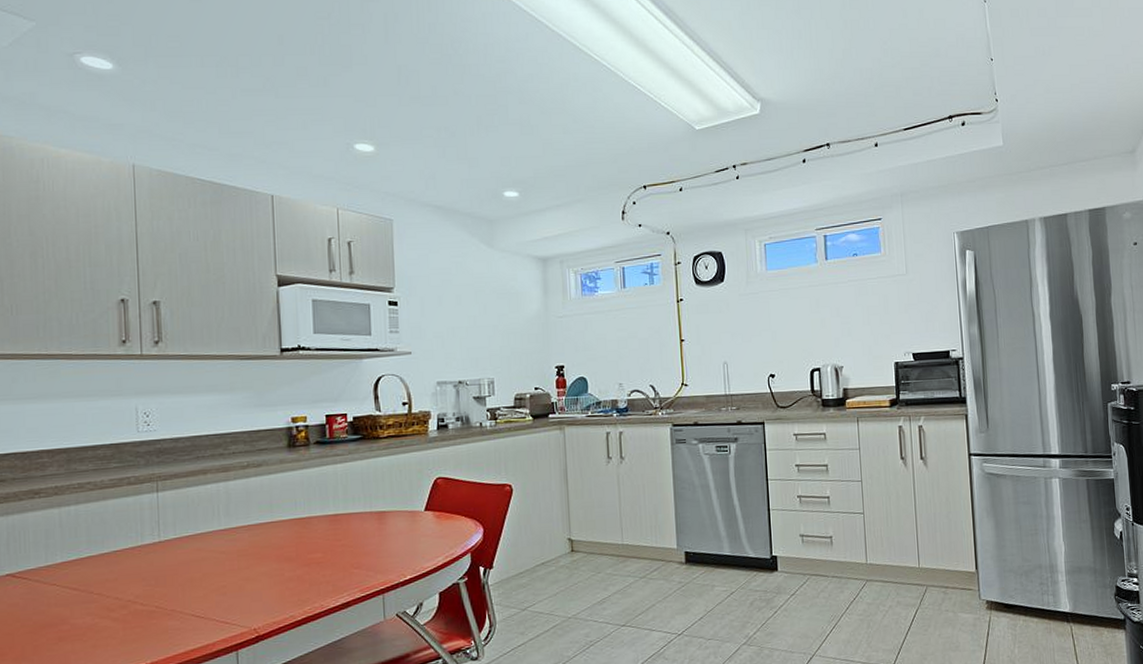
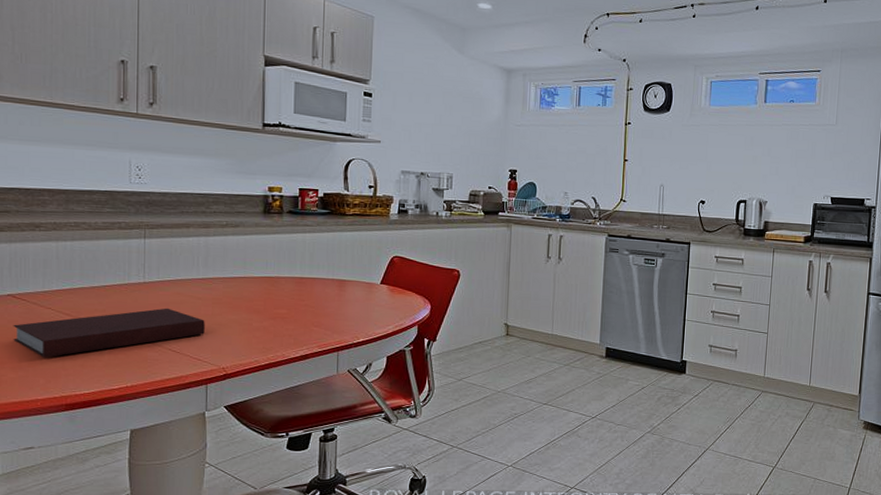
notebook: none [13,567,231,642] -> present [13,308,205,357]

